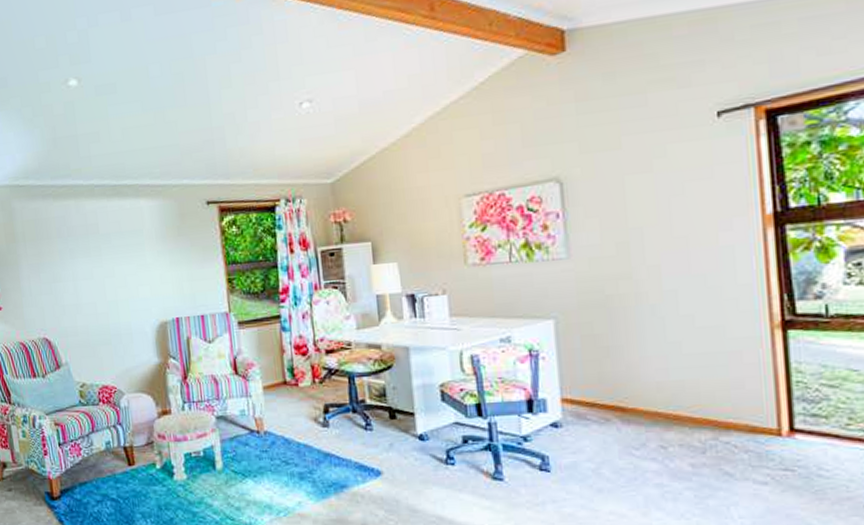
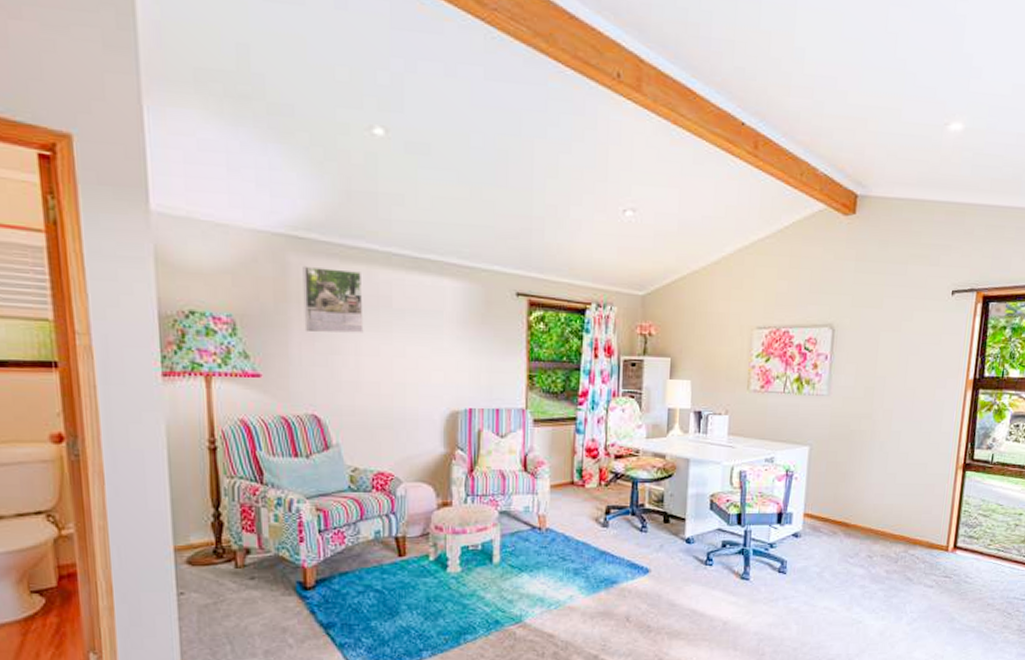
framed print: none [25,206,78,266] -> present [303,265,364,333]

